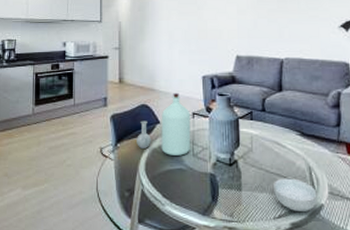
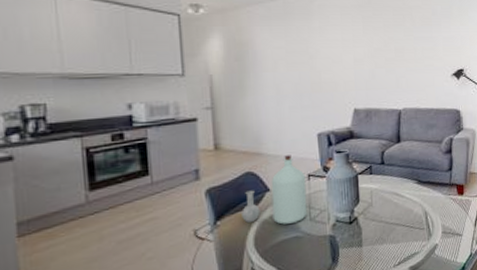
cereal bowl: present [274,178,317,212] -> none [393,225,432,256]

